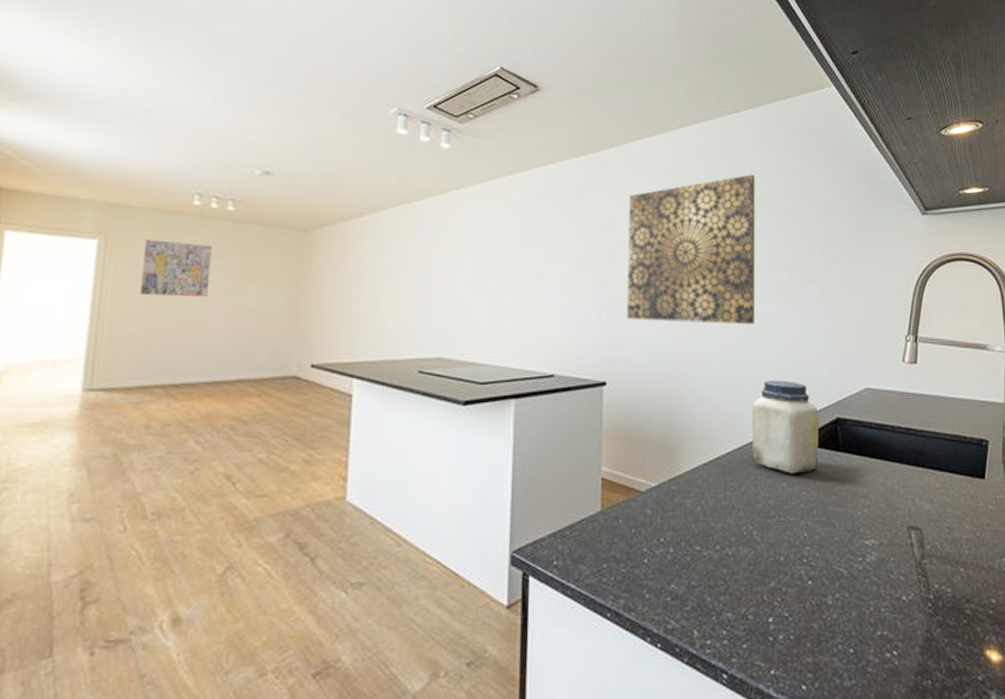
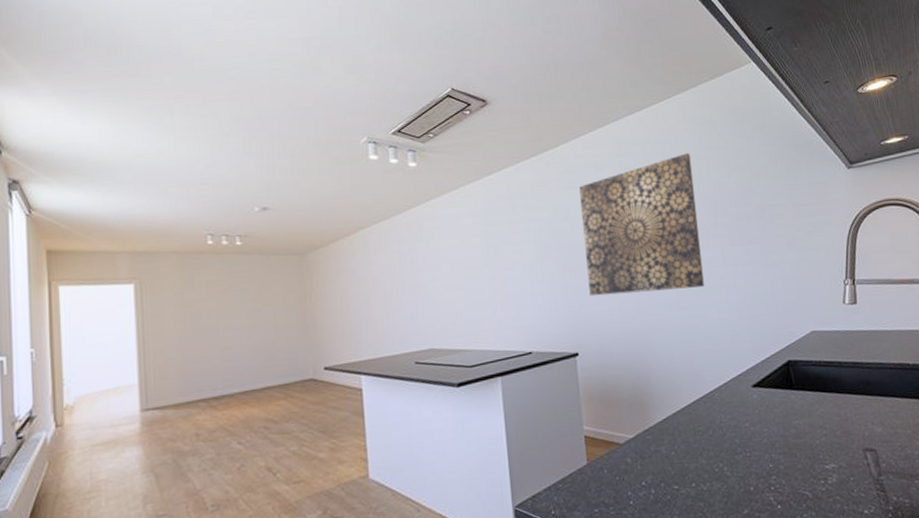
wall art: present [139,239,213,297] -> none [172,277,231,325]
jar: present [751,380,819,474] -> none [710,332,775,414]

